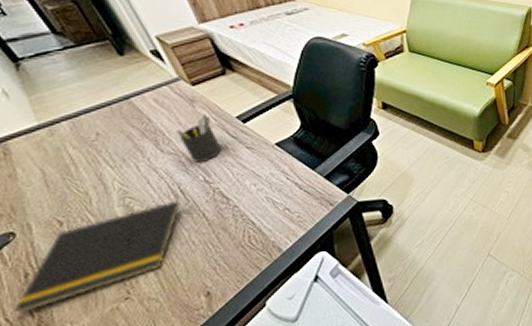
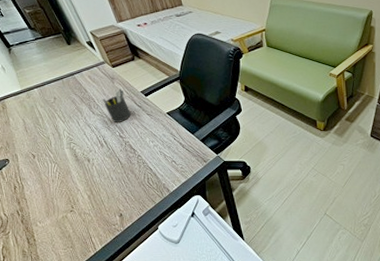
notepad: present [13,200,181,314] -> none [8,148,105,212]

